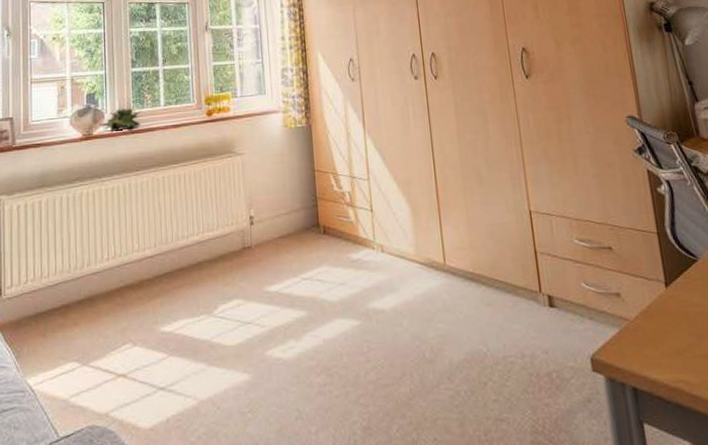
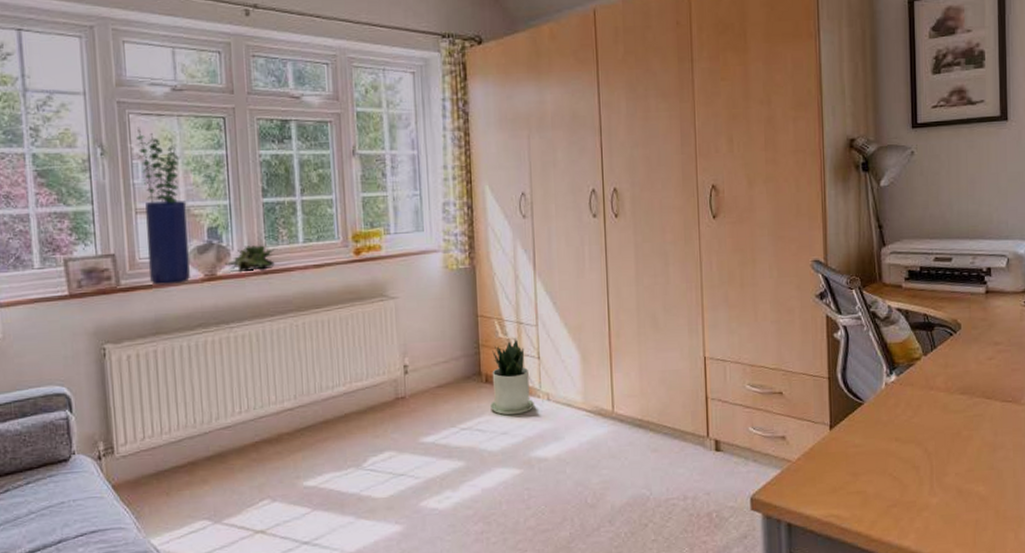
vase: none [35,12,72,144] -> present [137,127,191,286]
planter: none [328,193,369,266] -> present [489,339,534,415]

